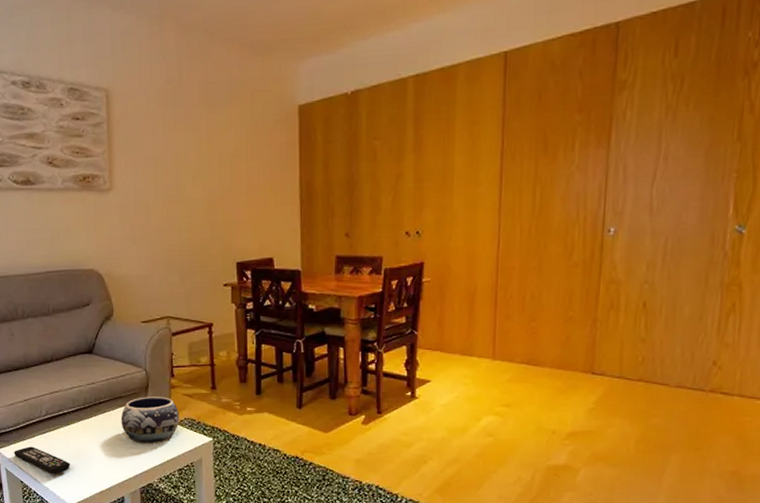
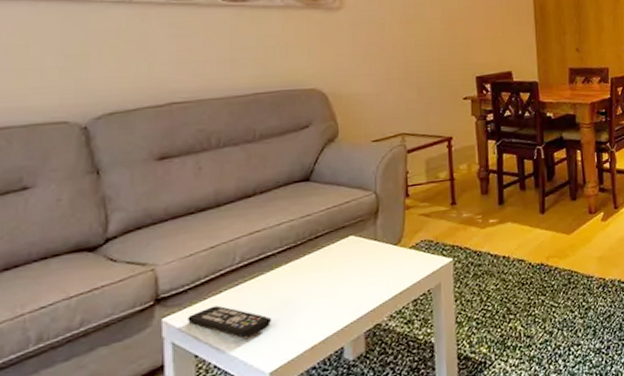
decorative bowl: present [121,397,180,442] -> none [343,220,415,277]

